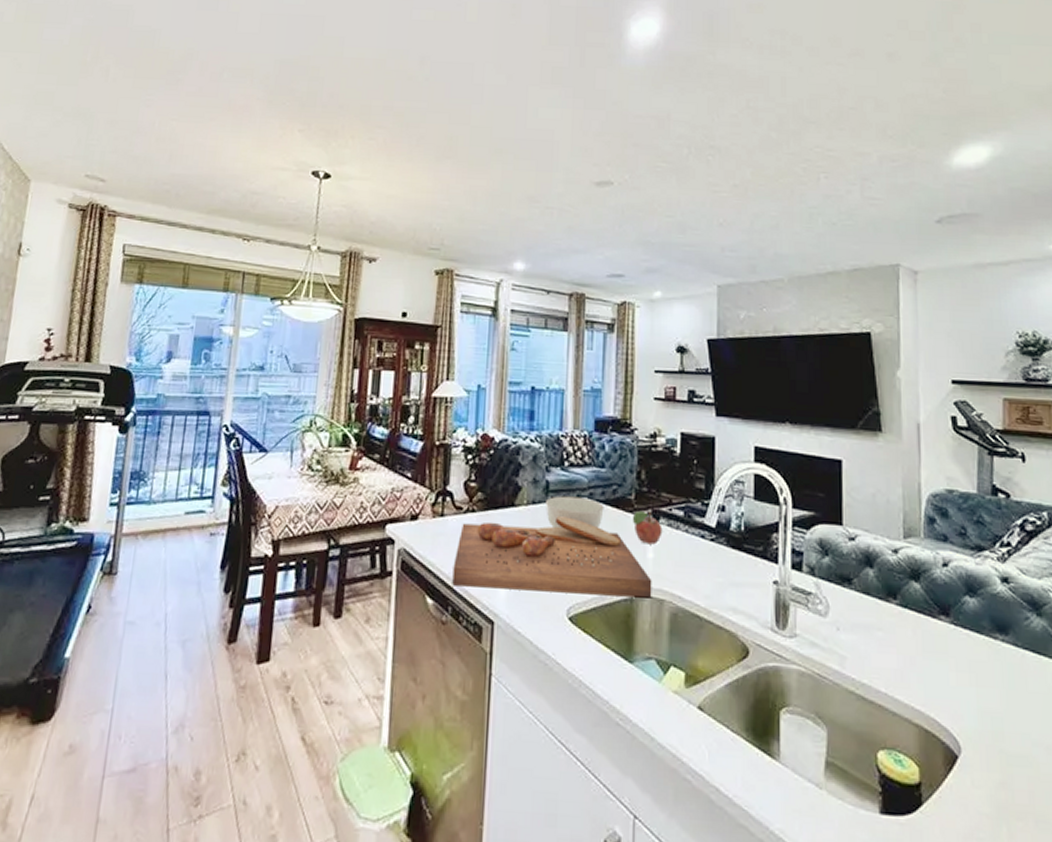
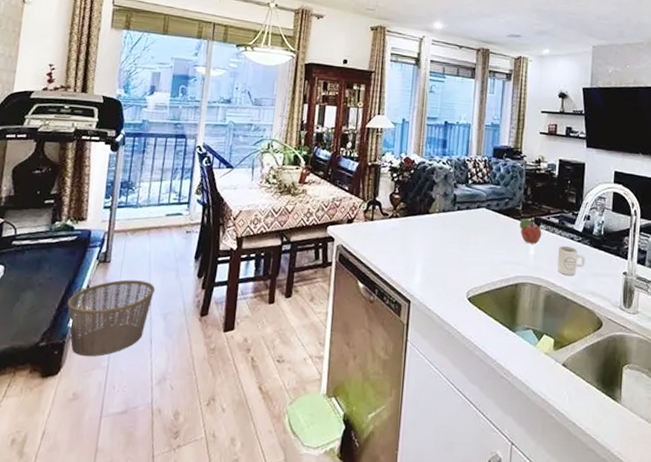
basket: none [63,596,173,697] -> present [67,279,156,357]
cutting board: present [452,516,652,598] -> none [379,222,533,284]
bowl: present [546,496,604,529] -> none [453,206,498,232]
mug: none [684,545,722,587] -> present [557,245,585,276]

